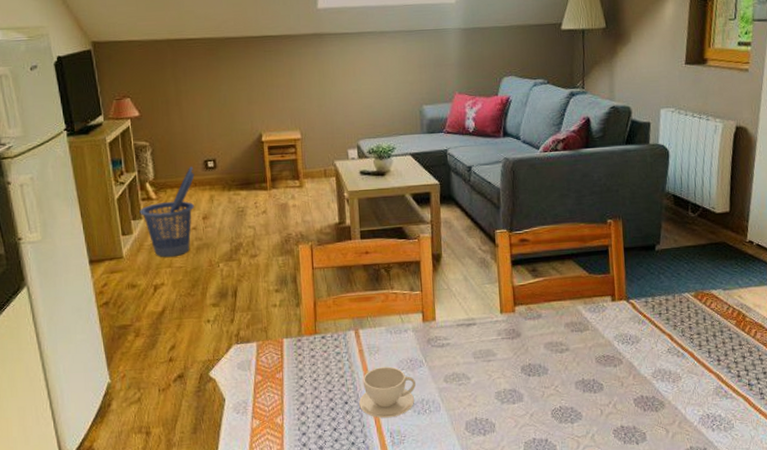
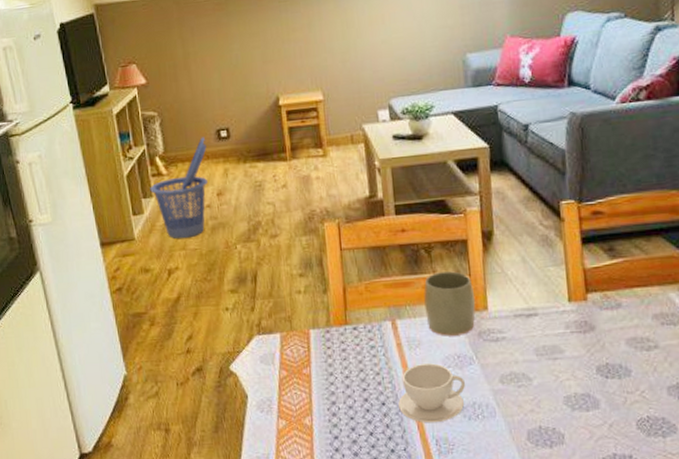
mug: none [383,288,426,343] -> present [423,271,476,336]

